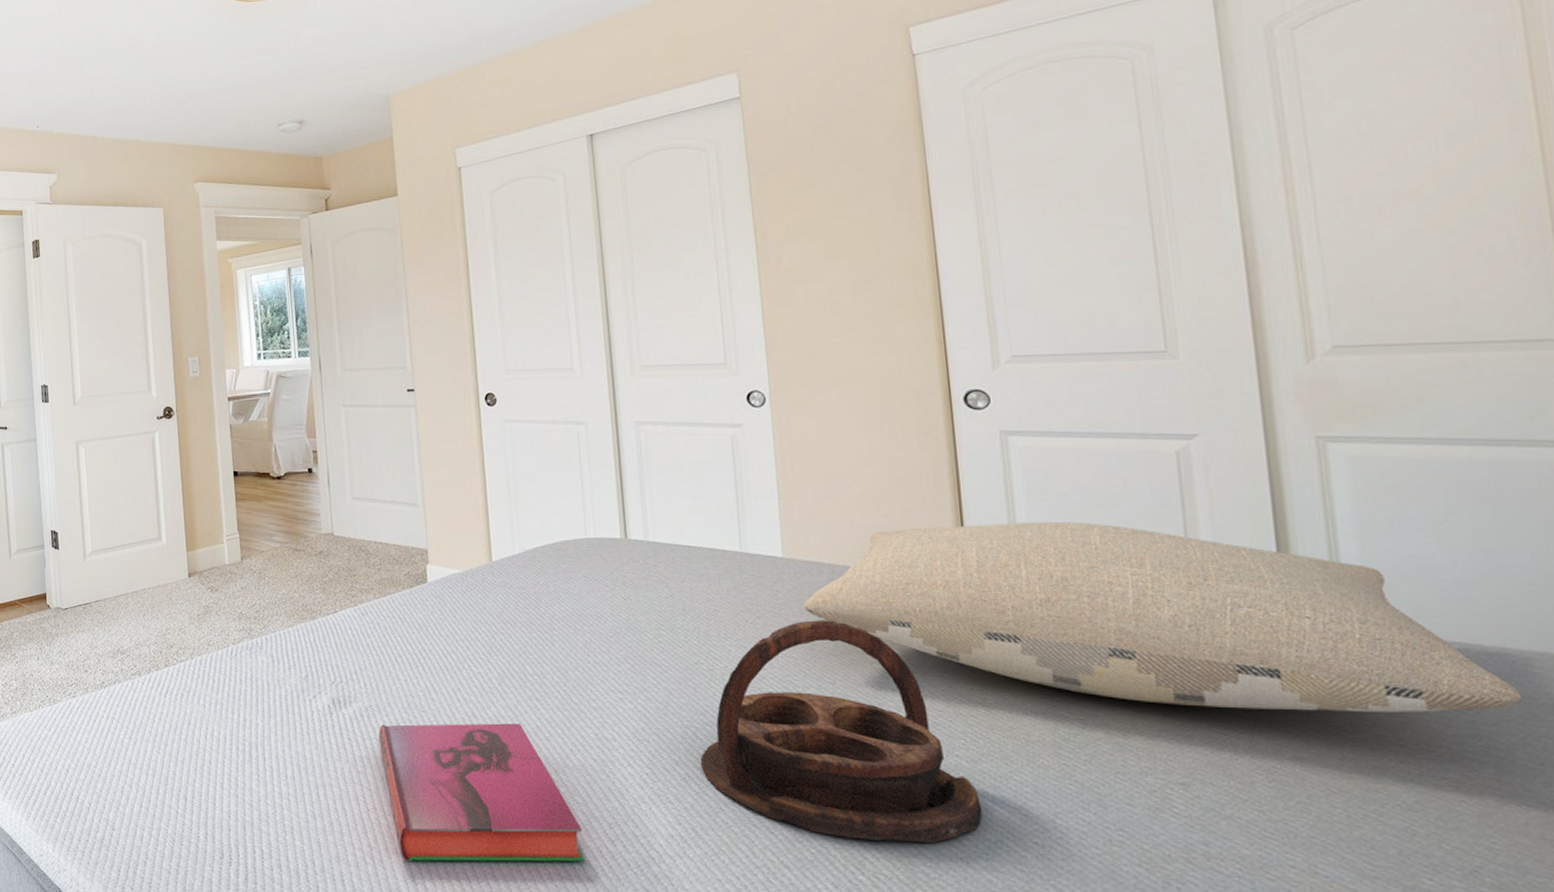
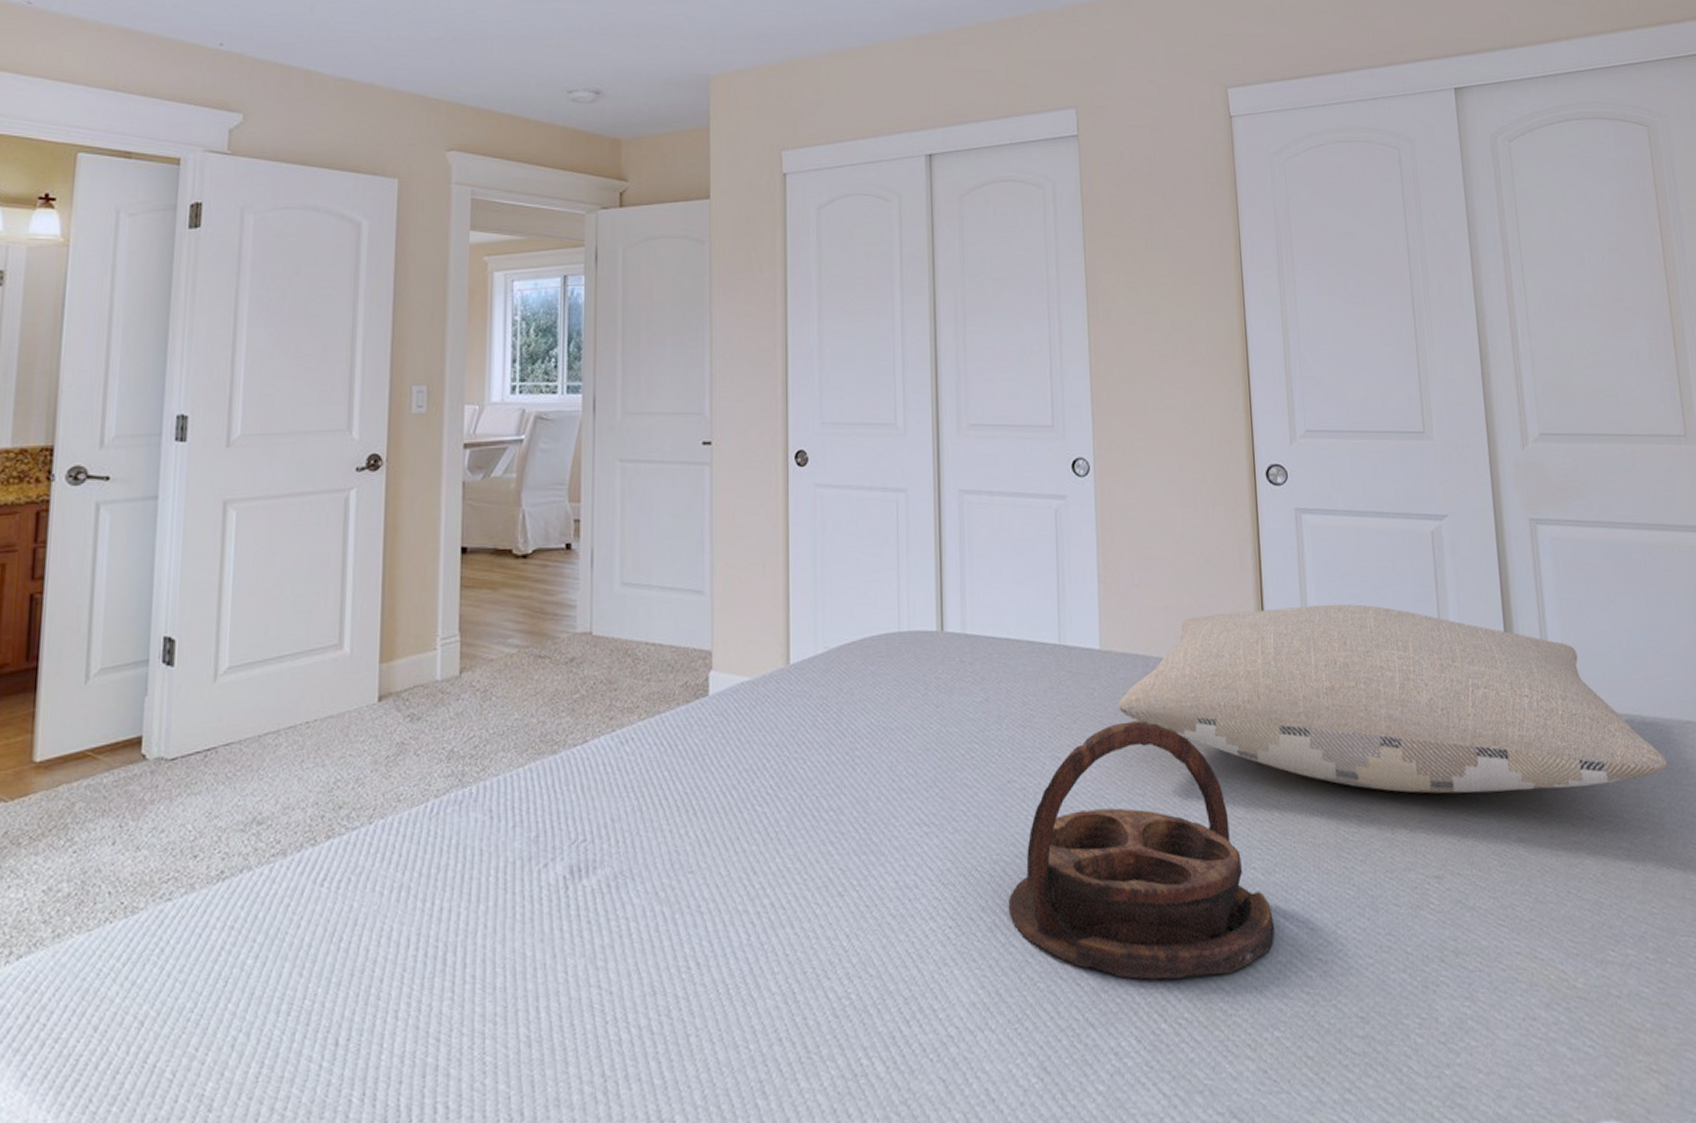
hardback book: present [378,723,585,862] -> none [628,877,874,1090]

